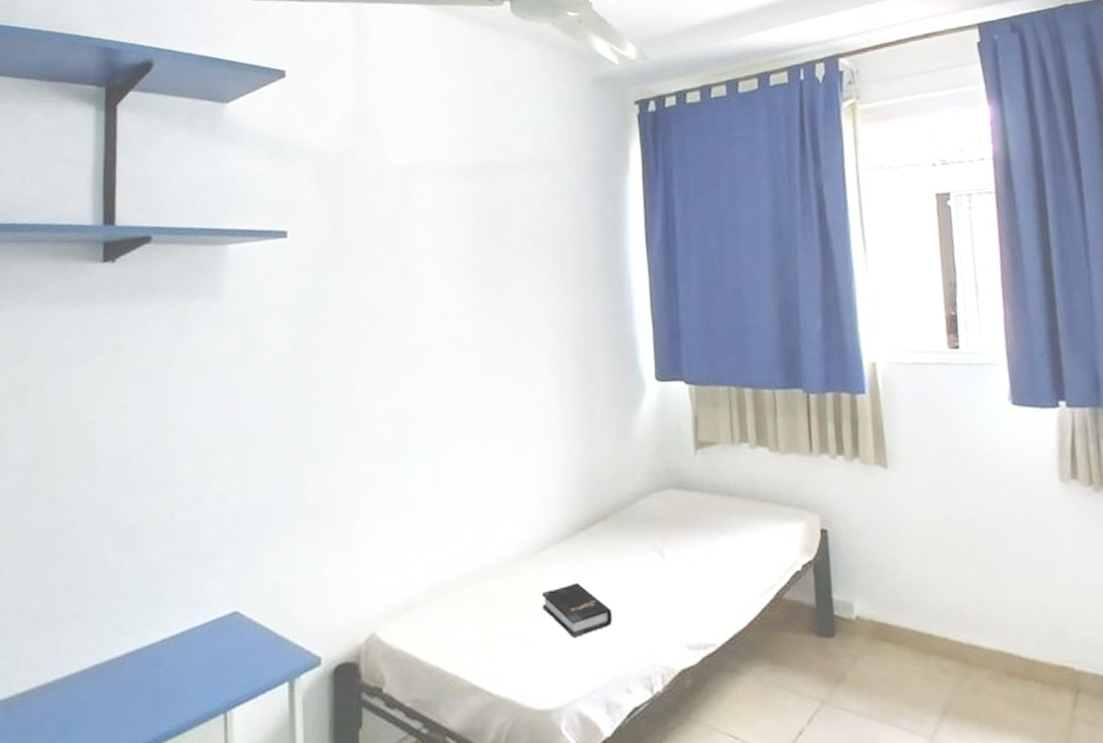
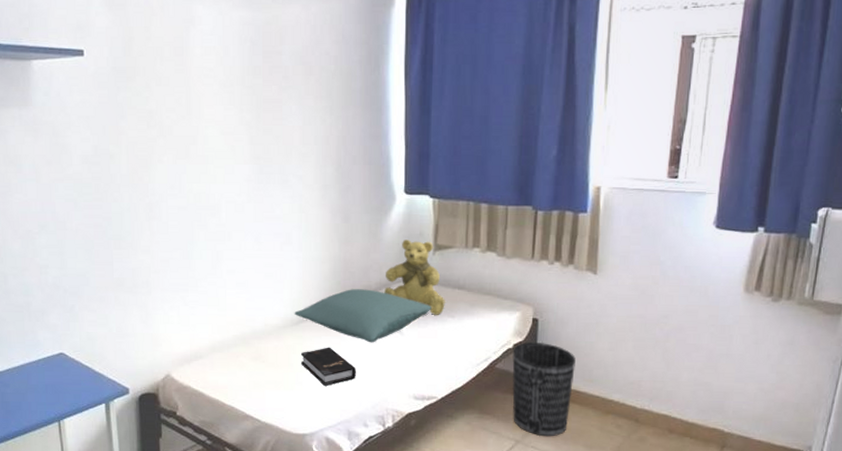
pillow: none [532,502,699,574] -> present [294,289,432,343]
teddy bear: none [640,437,715,532] -> present [384,240,445,315]
wastebasket: none [802,561,882,693] -> present [512,342,576,437]

